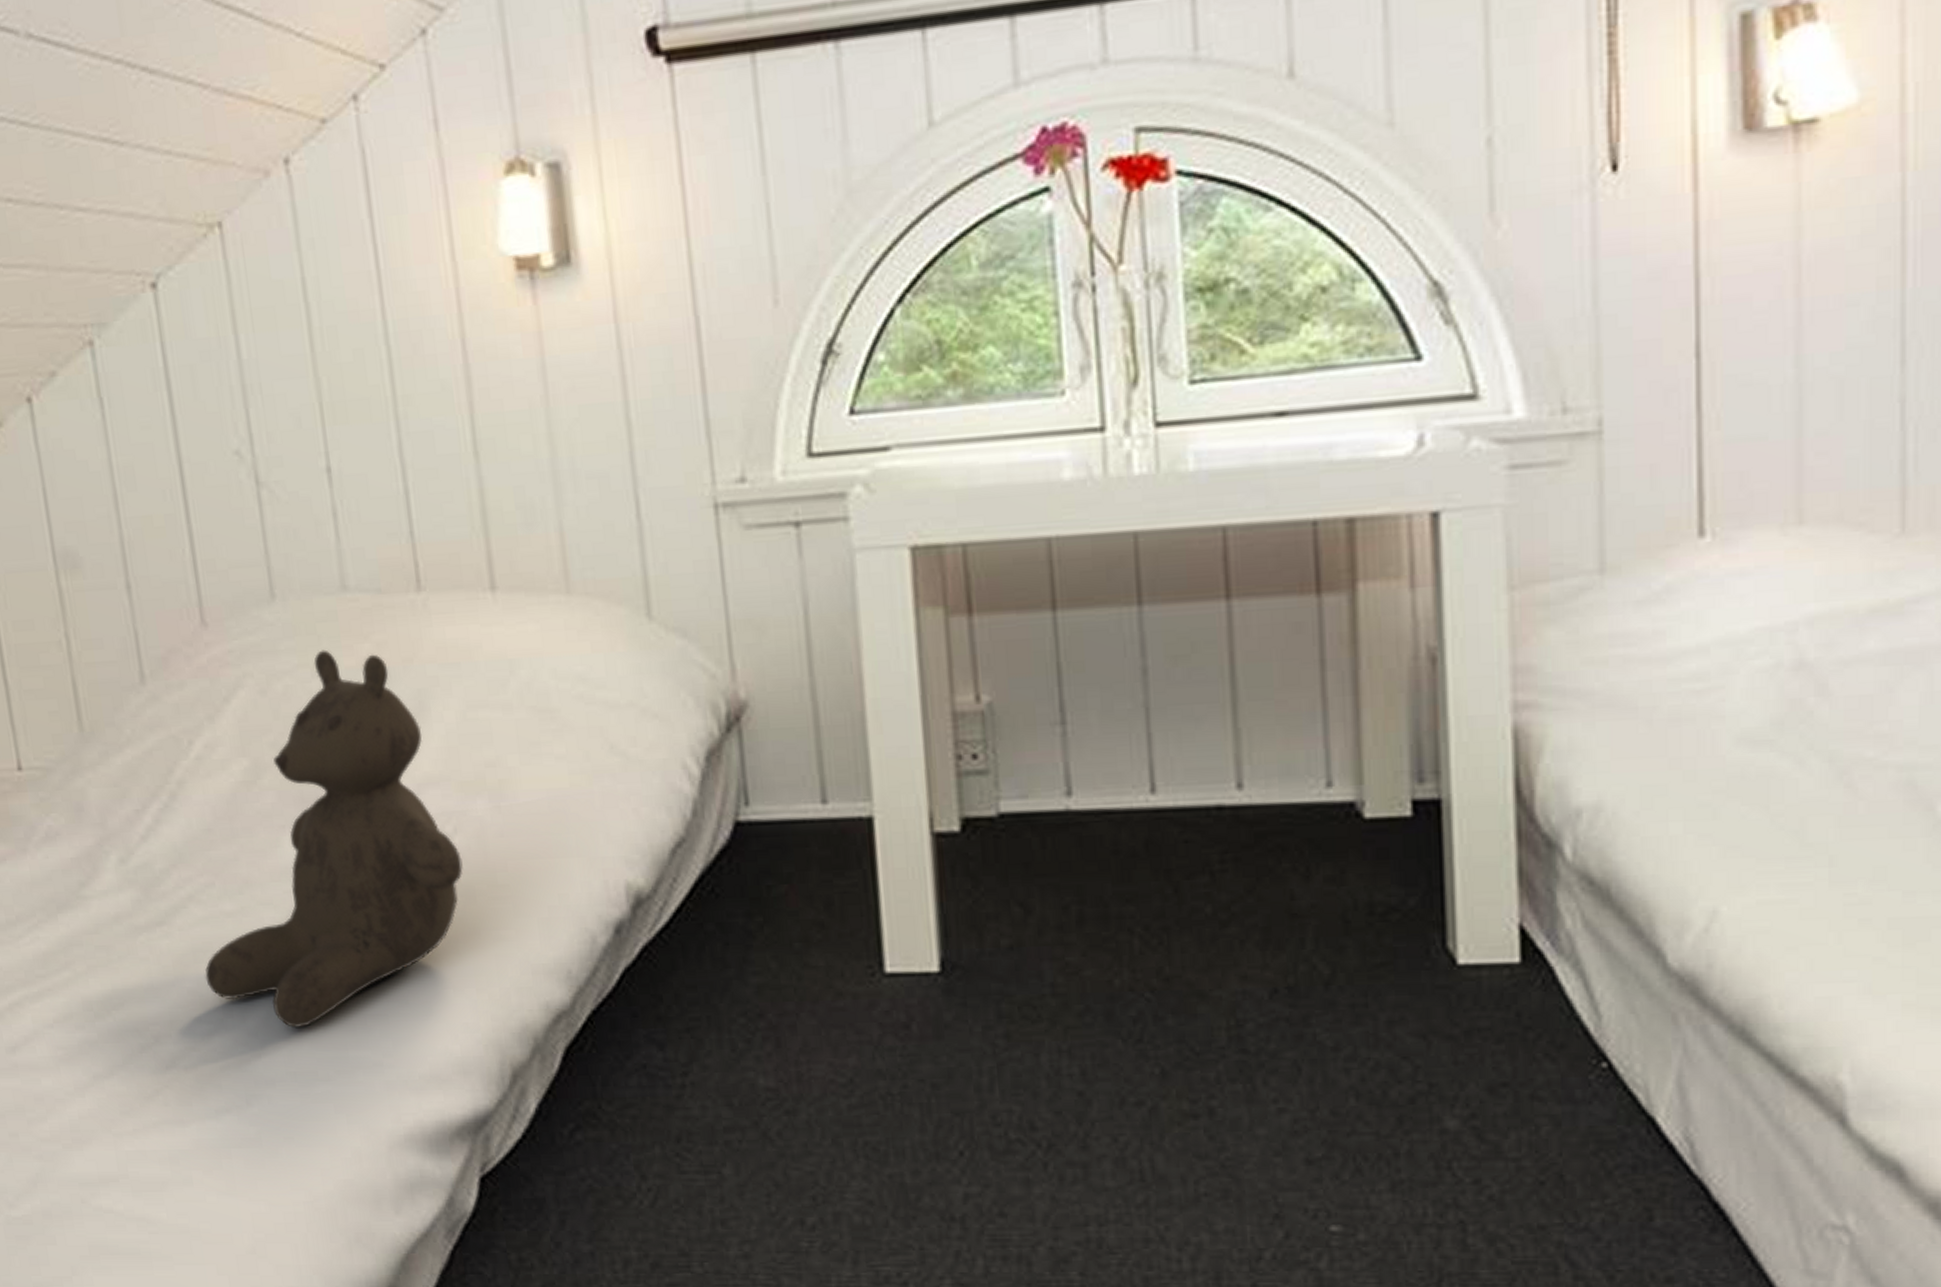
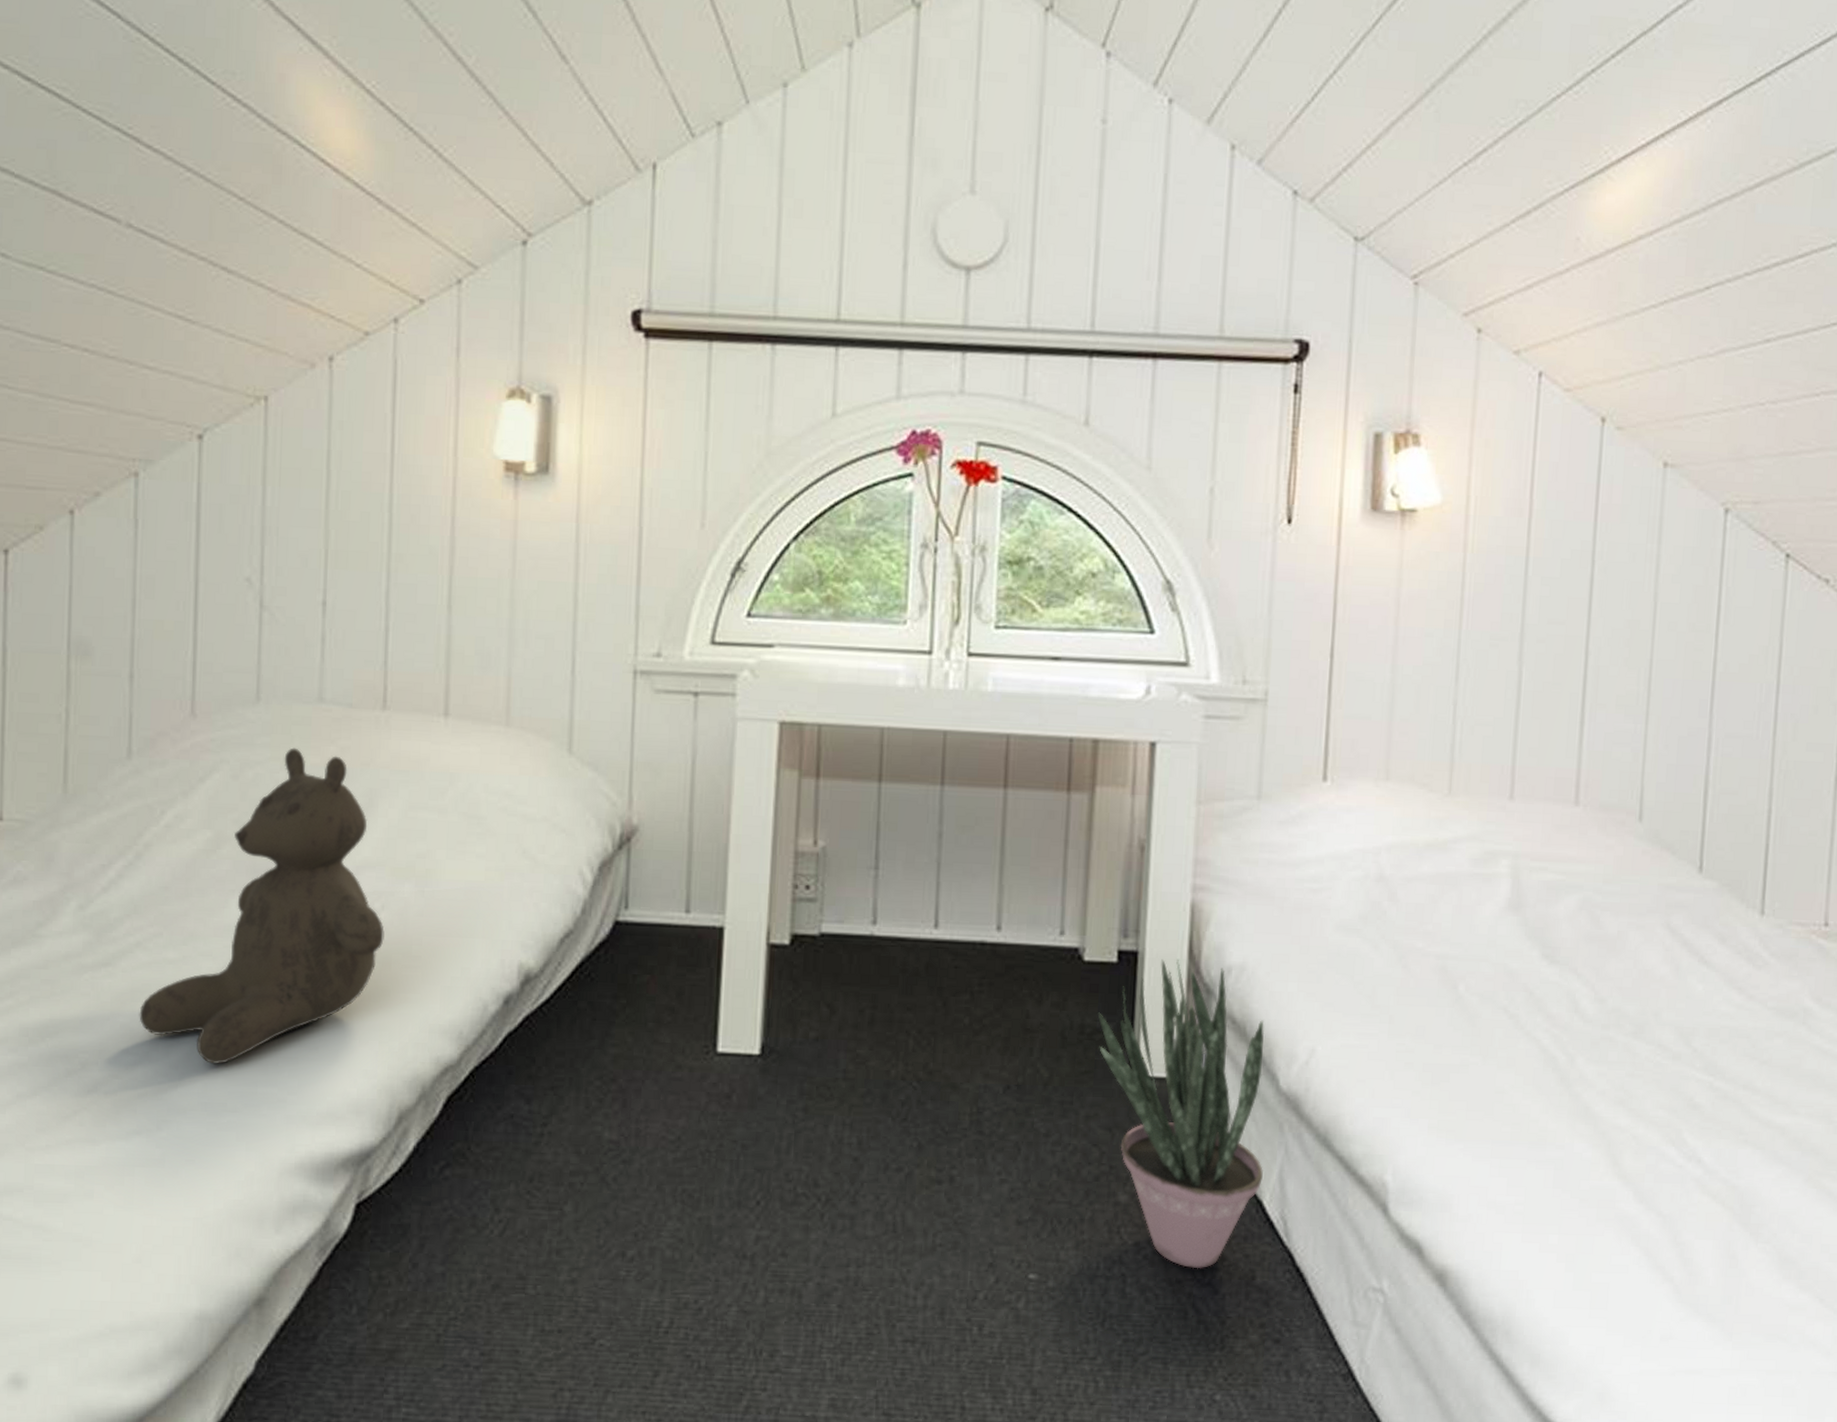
potted plant: none [1391,804,1653,1211] -> present [1097,959,1264,1269]

